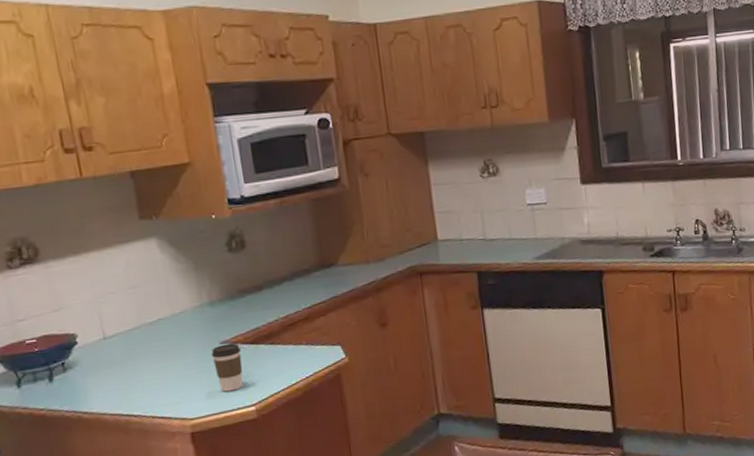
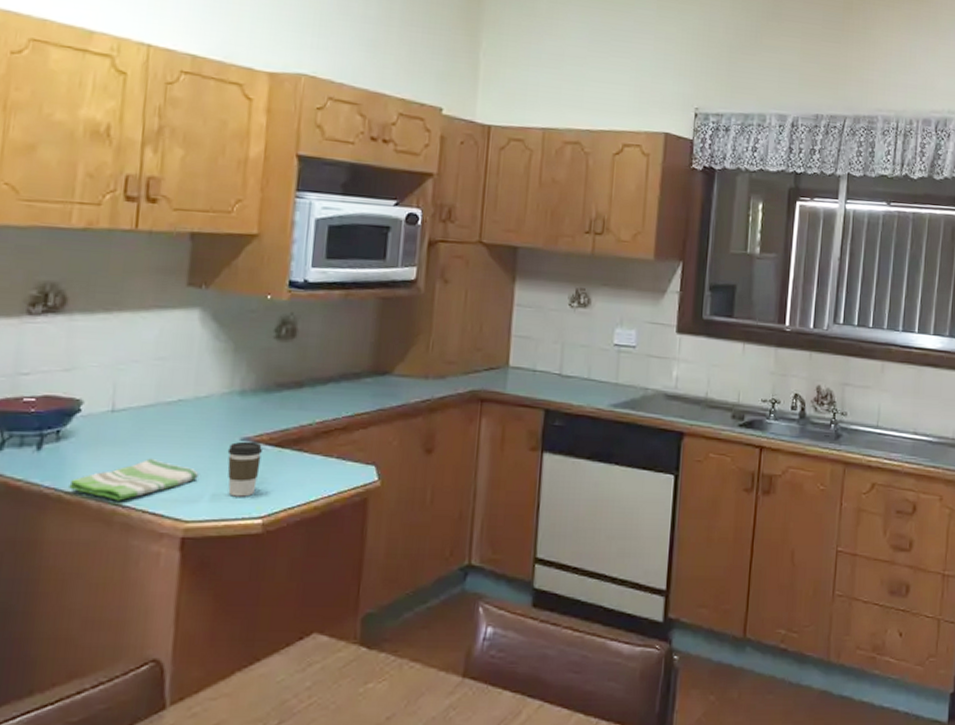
dish towel: none [85,372,192,412] -> present [69,458,199,501]

